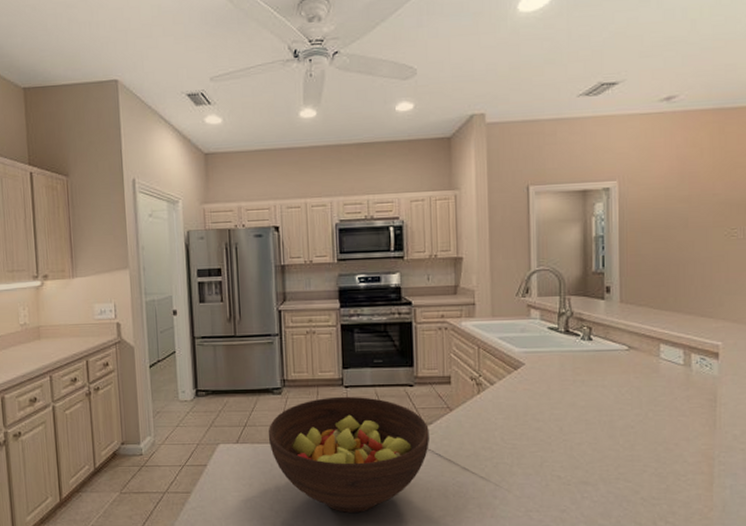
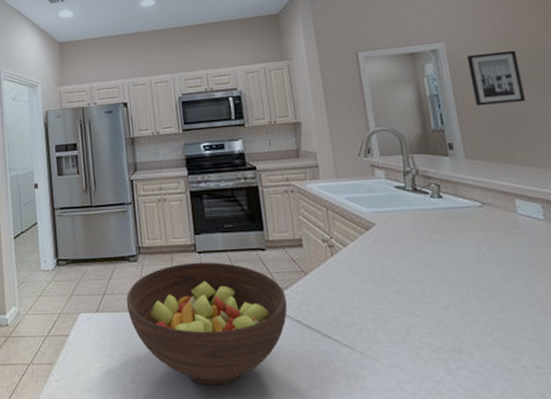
wall art: none [637,193,687,250] -> present [466,50,526,106]

